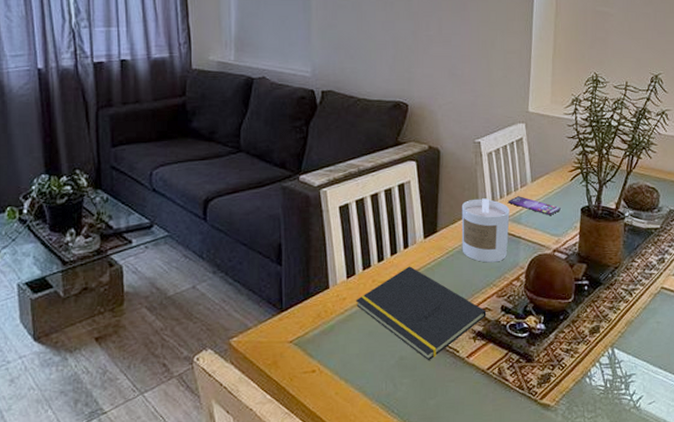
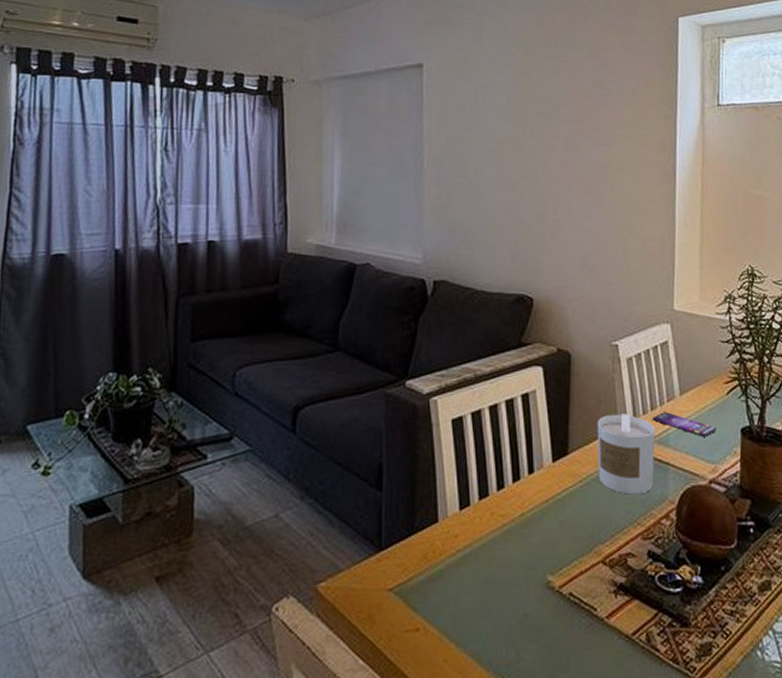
notepad: present [356,266,487,361] -> none [471,496,630,621]

